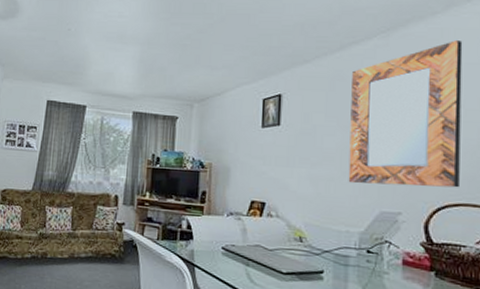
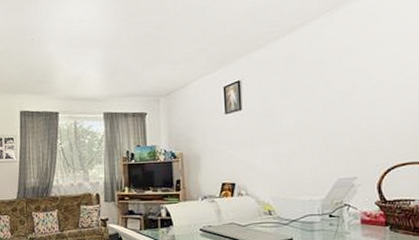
home mirror: present [348,40,463,188] -> none [303,12,405,156]

